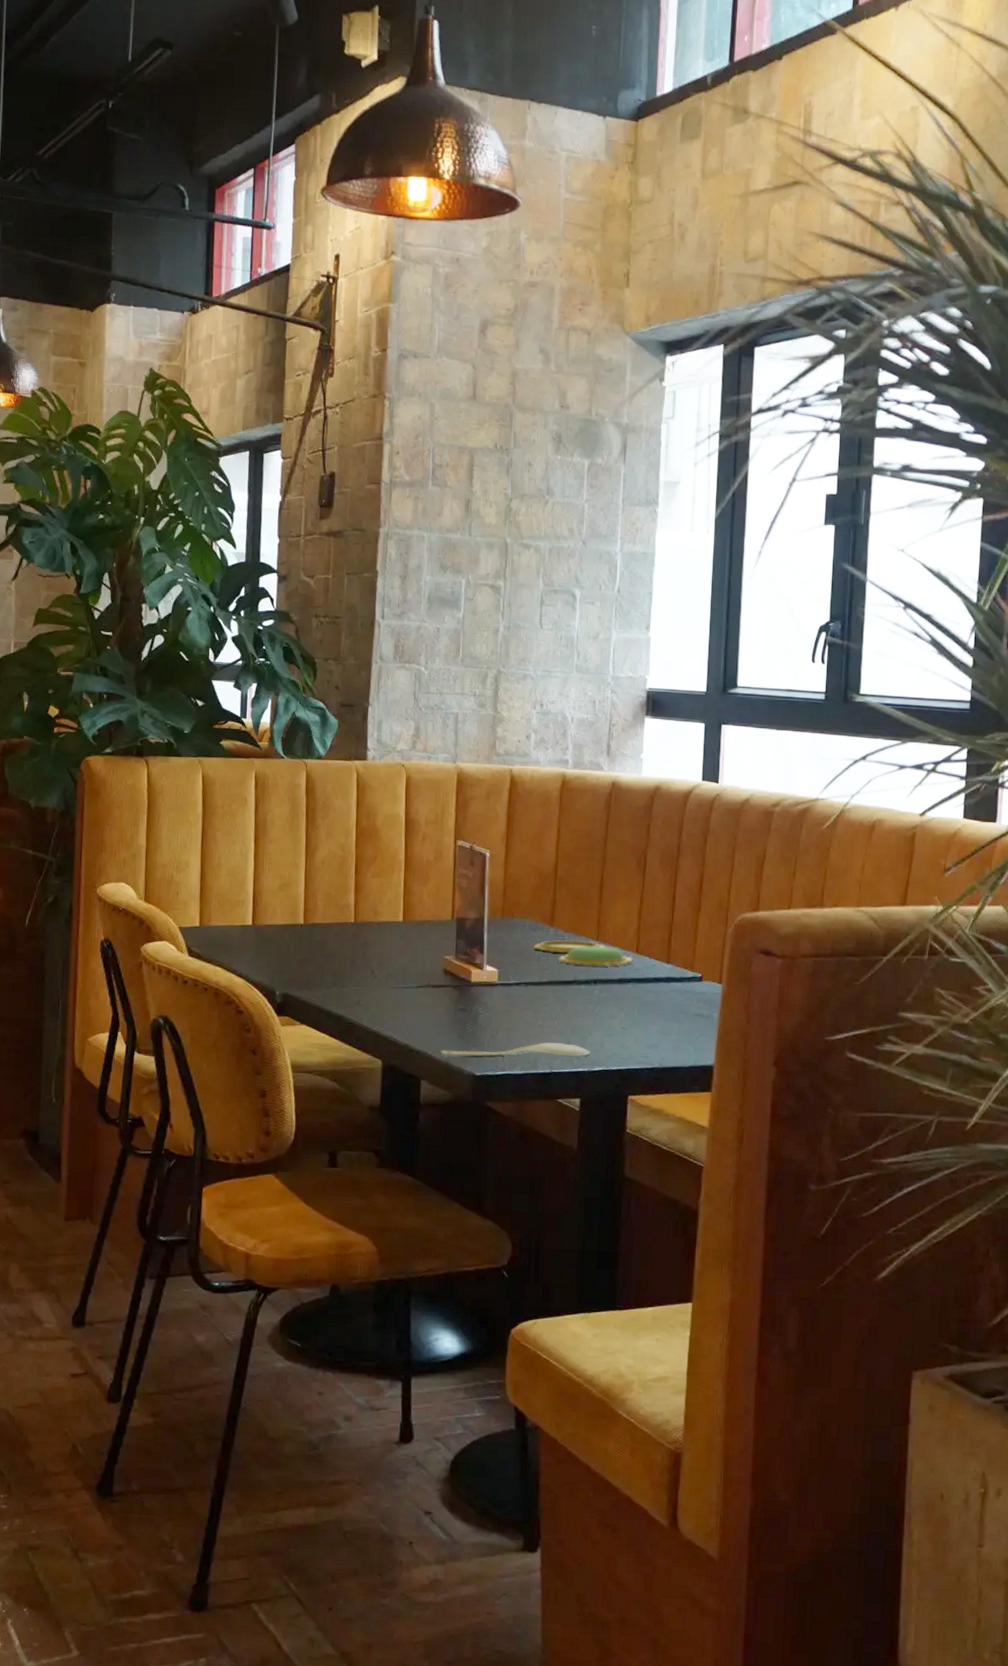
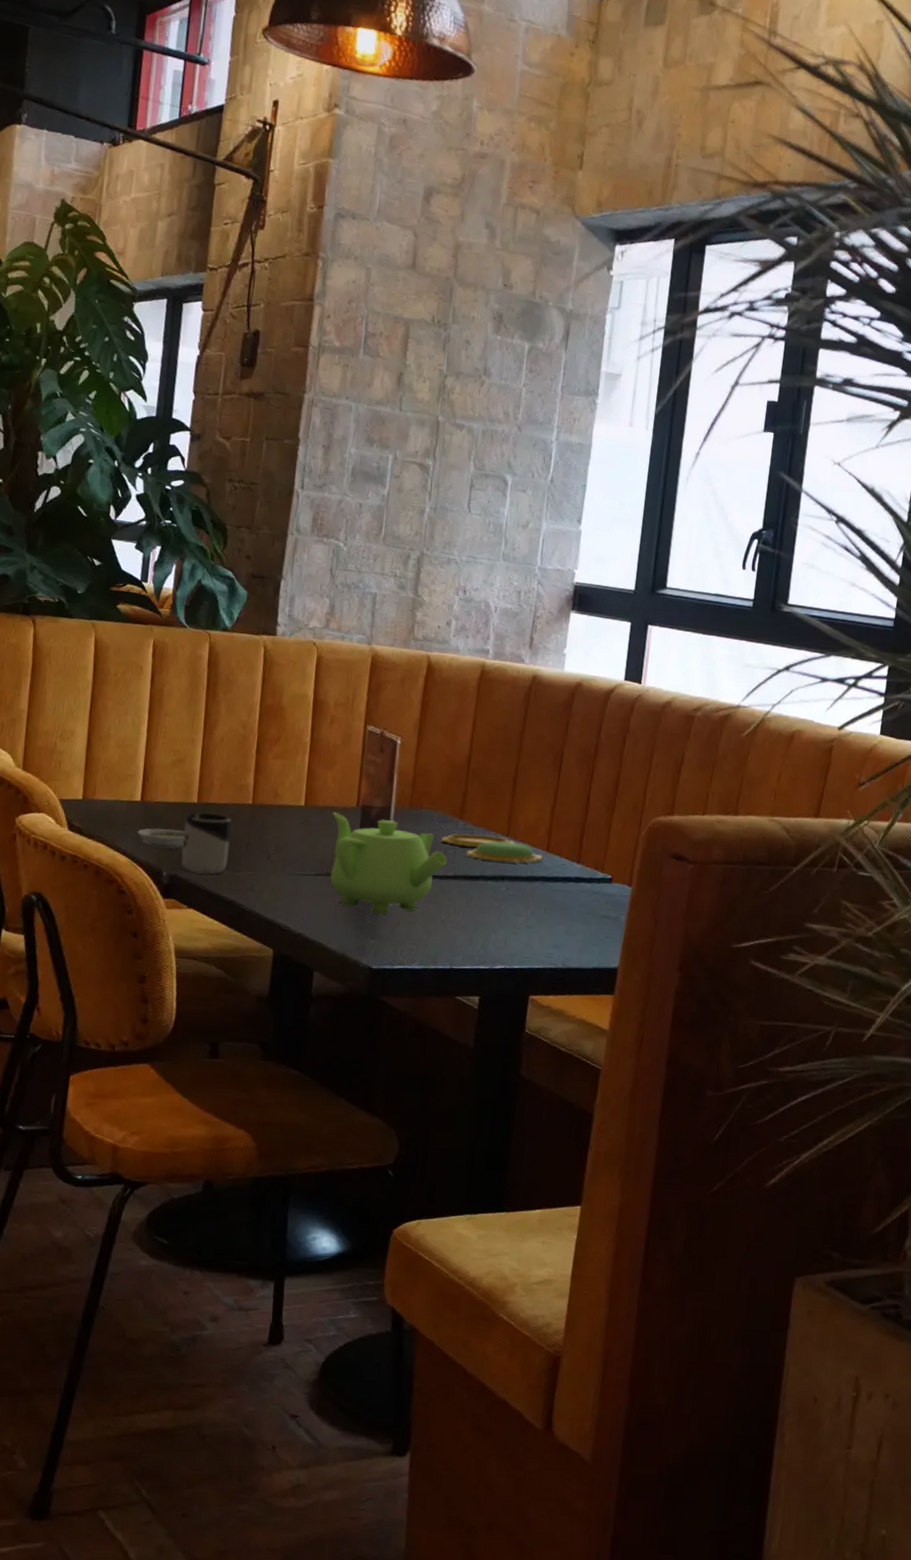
saucer: none [251,950,294,969] -> present [137,828,185,849]
cup: none [292,933,336,992] -> present [181,812,232,875]
teapot: none [429,925,541,1023] -> present [330,811,447,915]
spoon: present [440,1042,591,1057] -> none [336,937,493,954]

